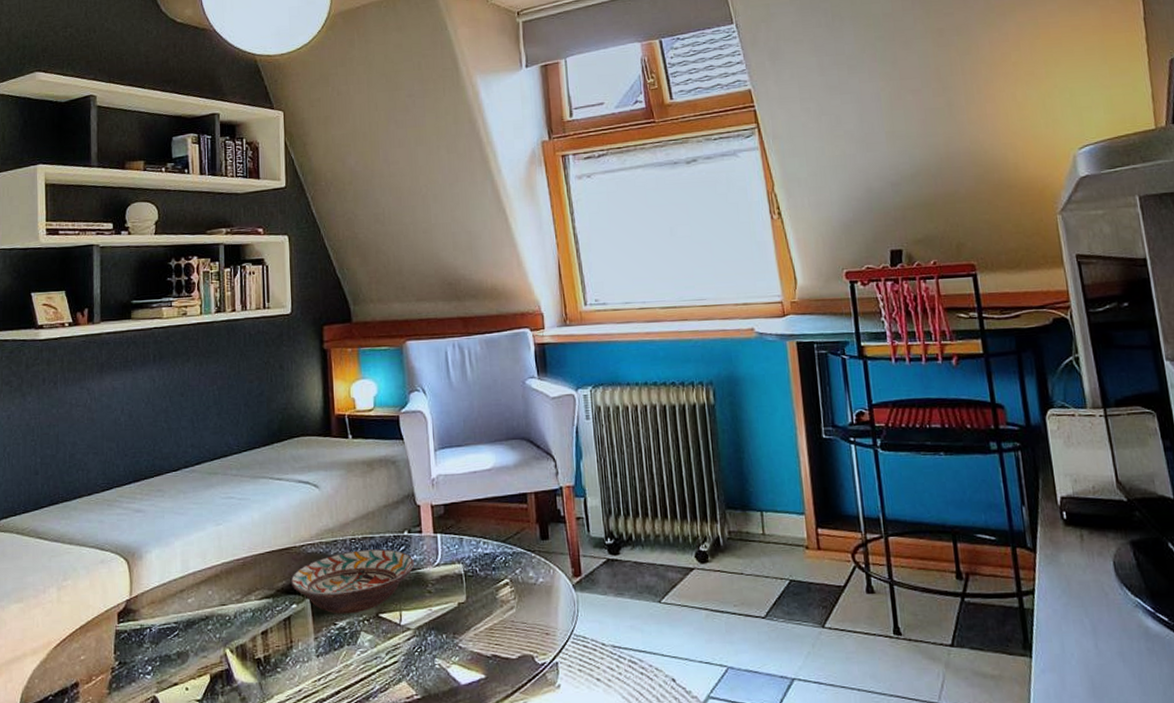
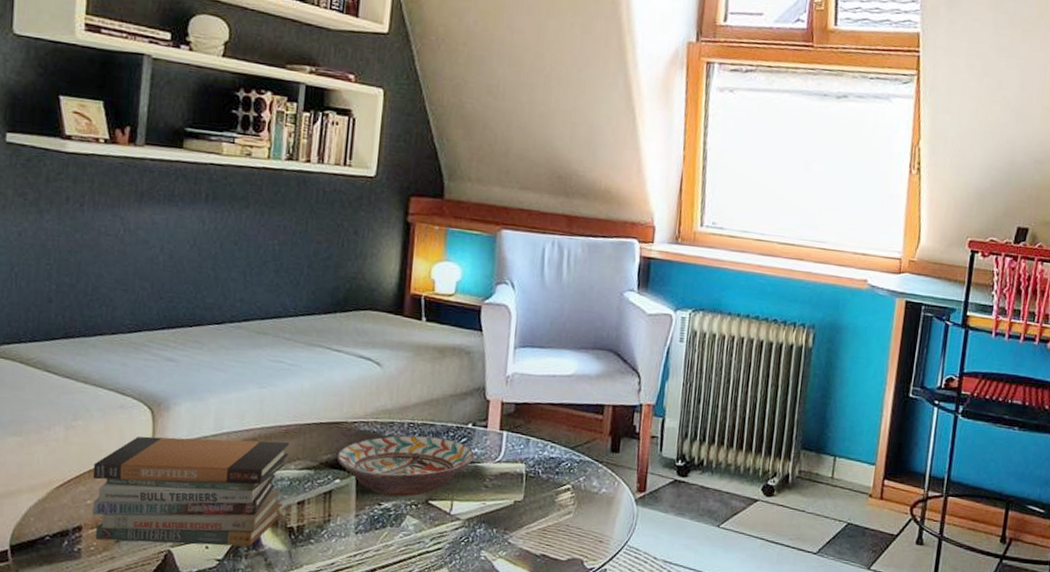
book stack: none [83,575,250,694] -> present [92,436,289,547]

